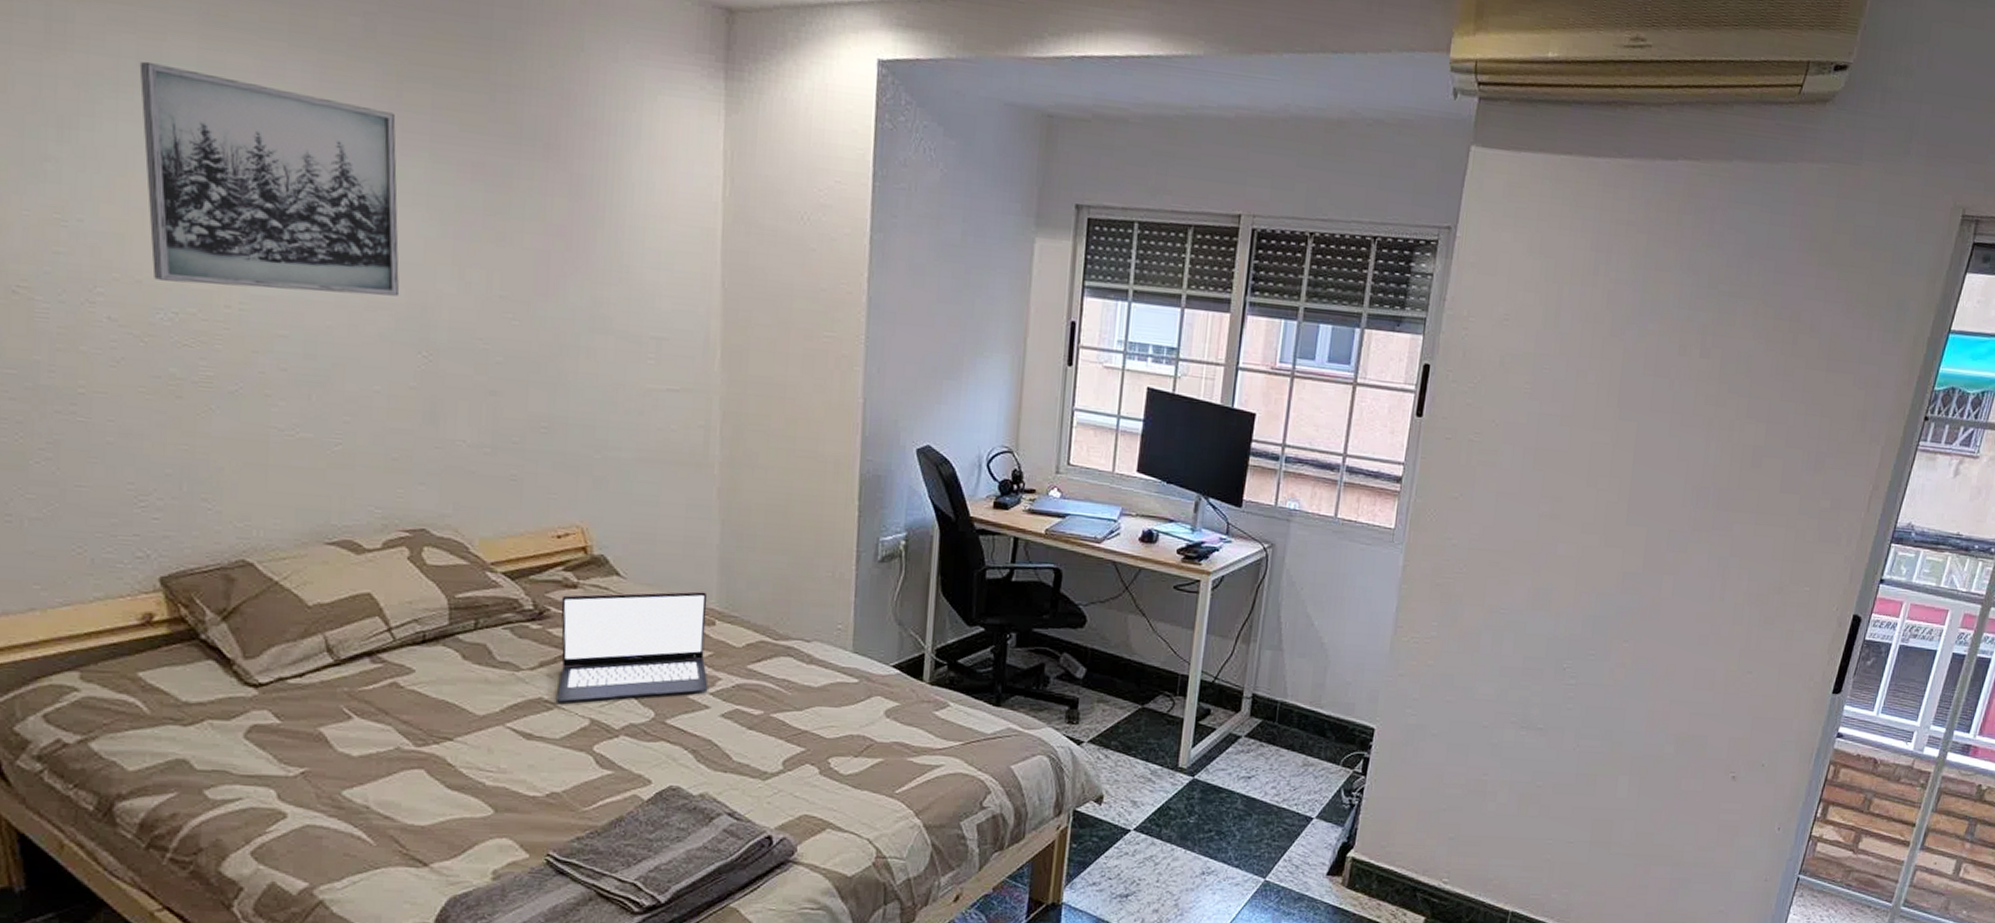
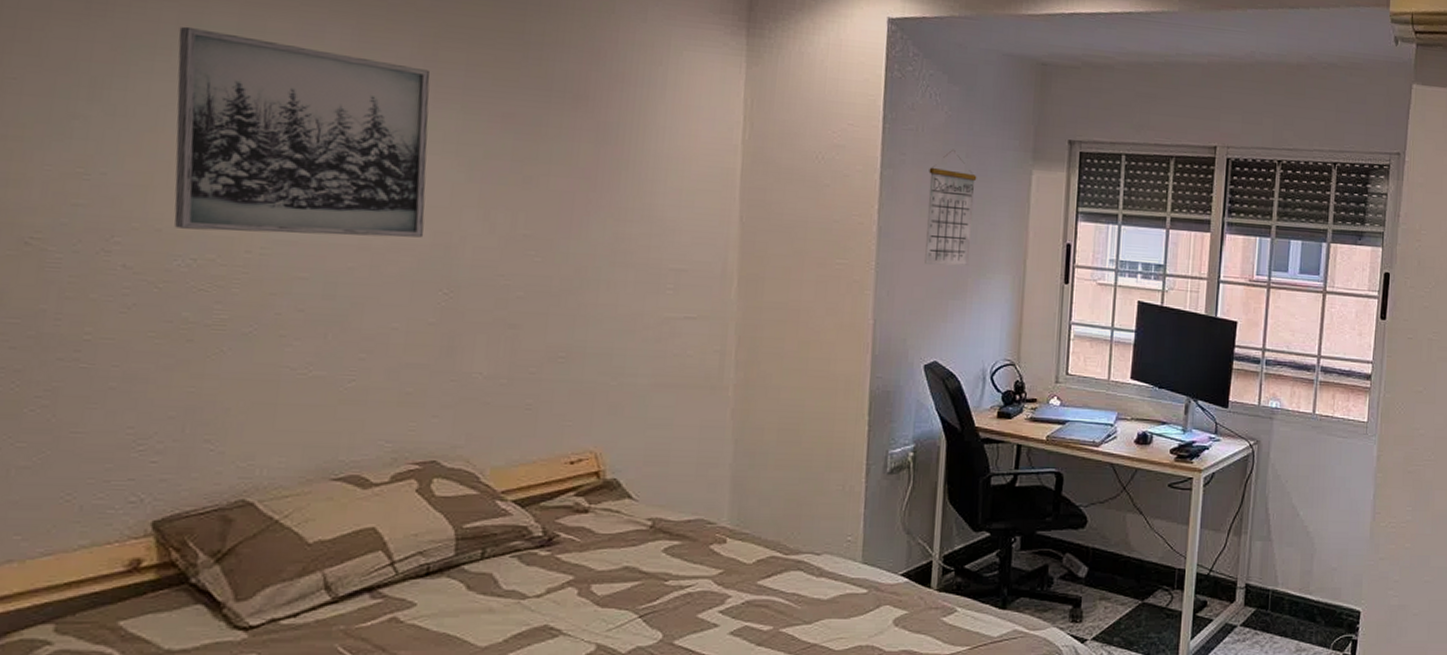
laptop: present [557,591,708,703] -> none [563,510,719,629]
calendar: none [917,212,975,343] -> present [925,149,977,266]

